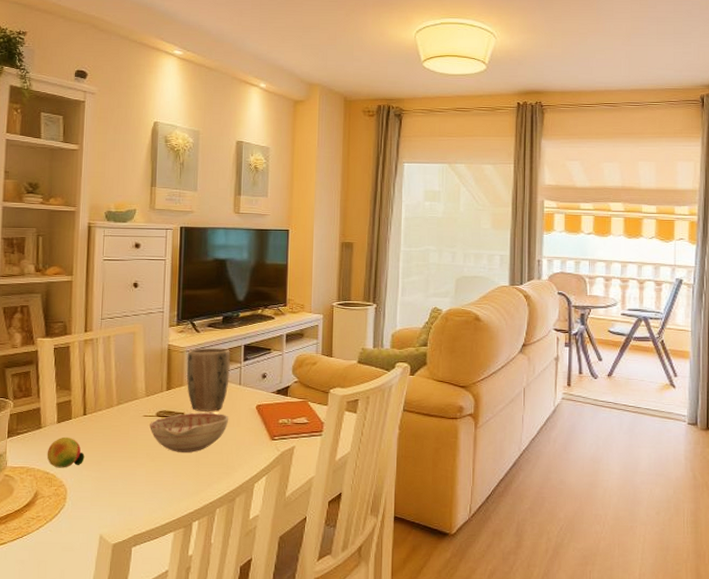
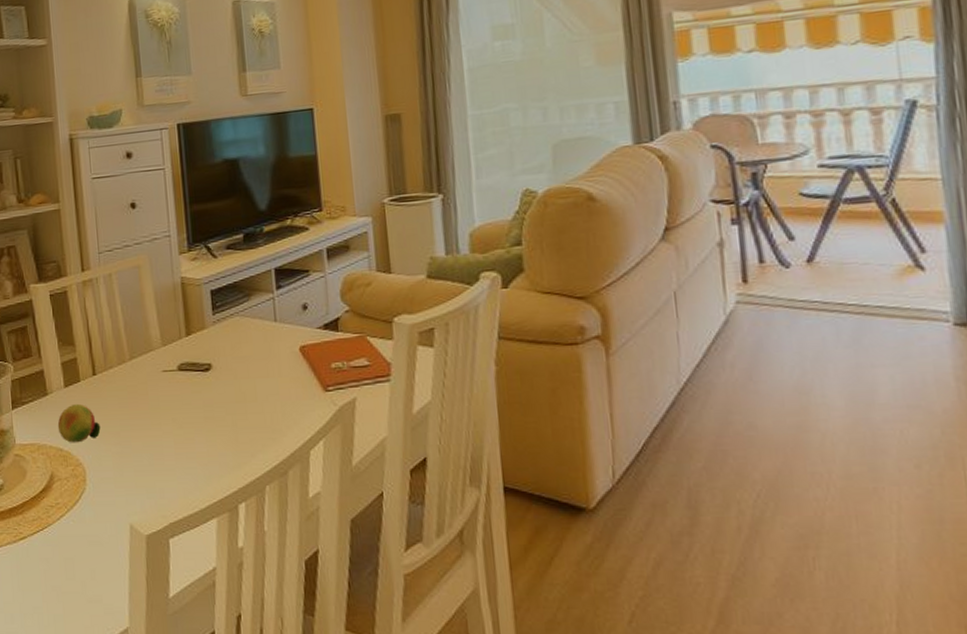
decorative bowl: present [150,412,229,453] -> none [171,360,268,415]
plant pot: present [187,347,230,411] -> none [205,275,262,360]

